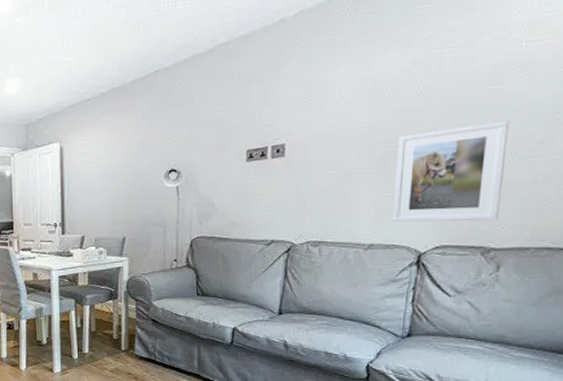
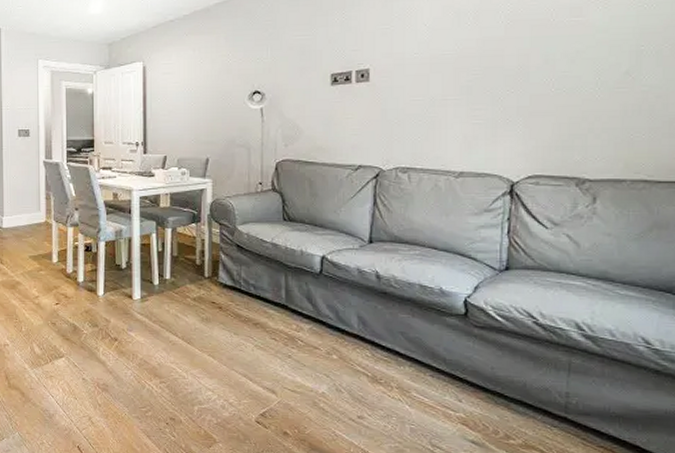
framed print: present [392,120,510,223] -> none [481,51,594,151]

